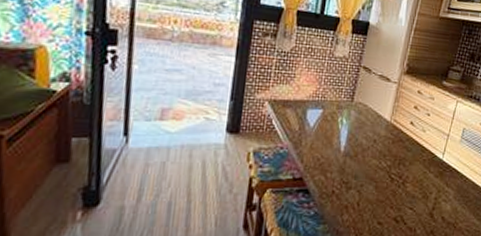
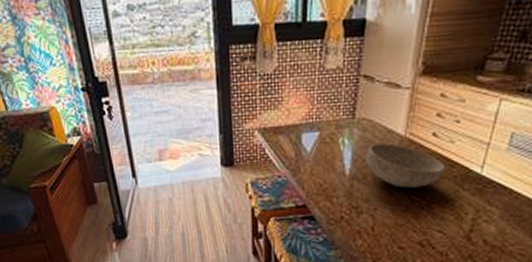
bowl: none [359,126,418,168] -> present [367,143,445,188]

